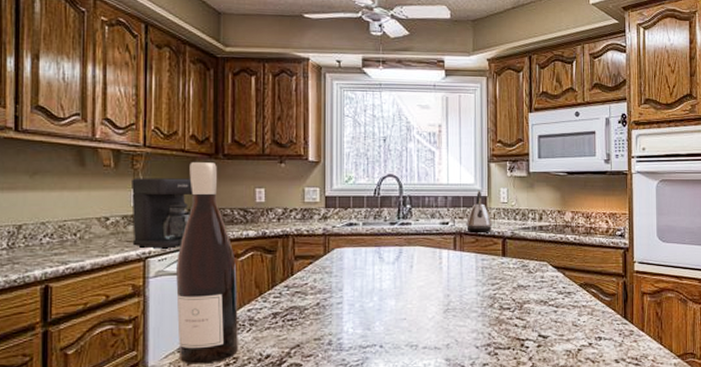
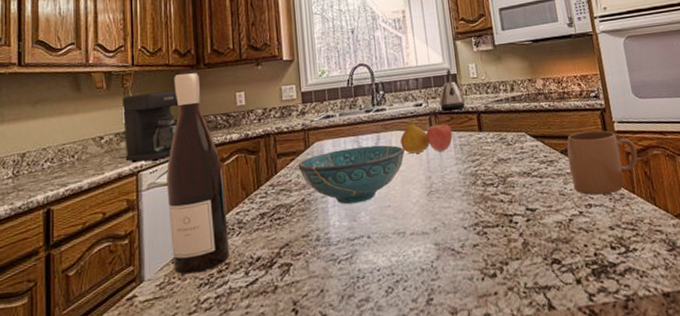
bowl: none [315,258,427,313] -> present [298,145,406,205]
fruit: none [422,236,452,271] -> present [399,119,430,154]
fruit: none [449,239,475,272] -> present [425,118,453,152]
mug: none [585,268,653,329] -> present [567,130,638,195]

